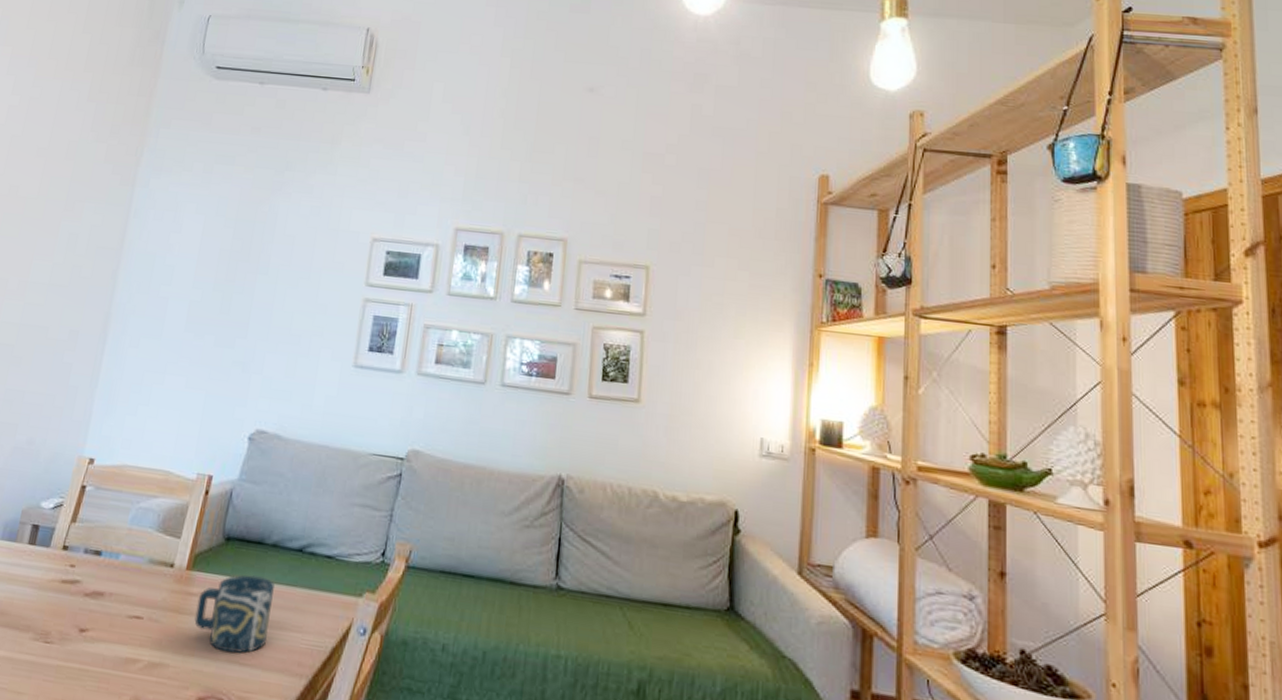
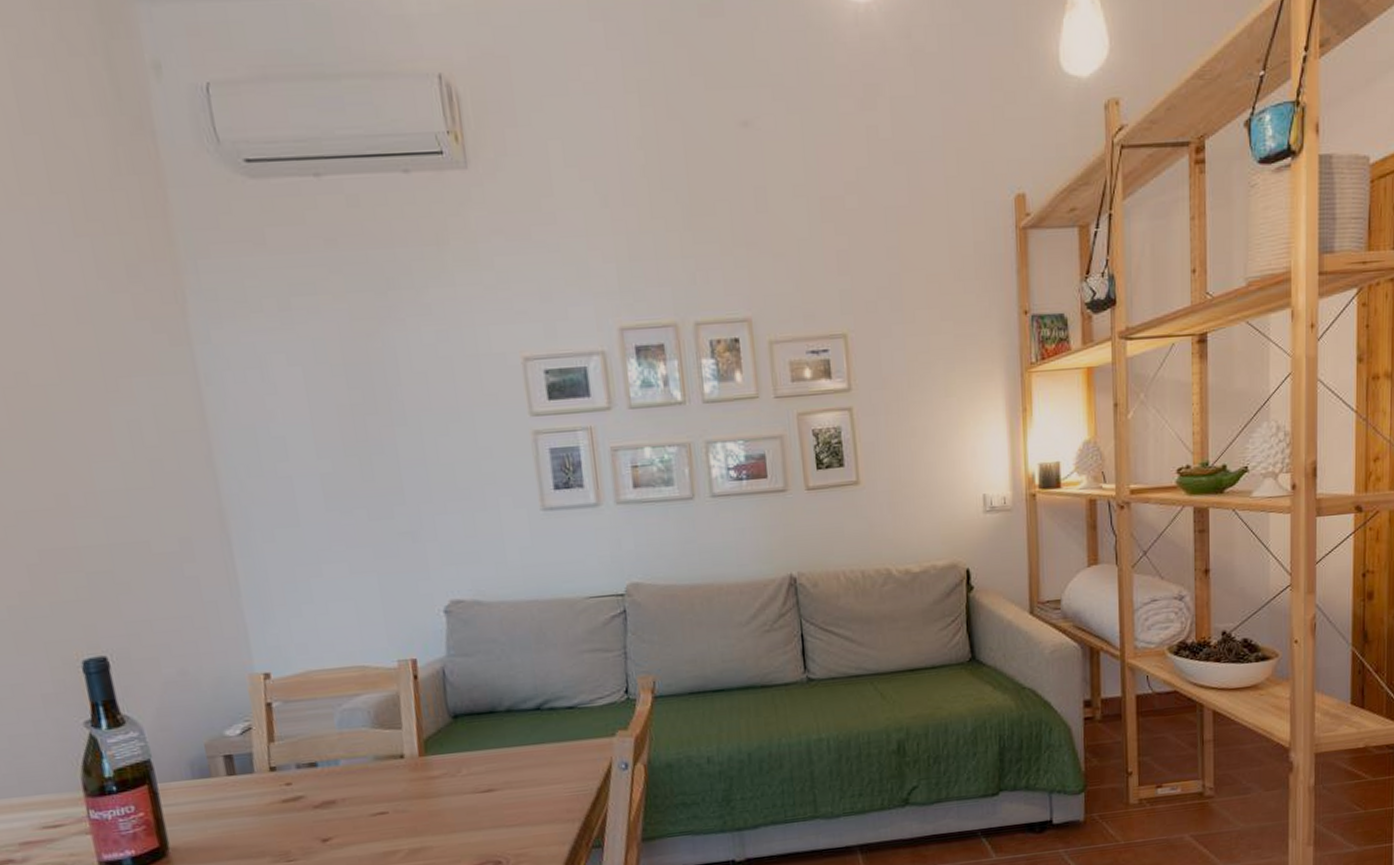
cup: present [194,575,275,654] -> none [442,743,528,821]

